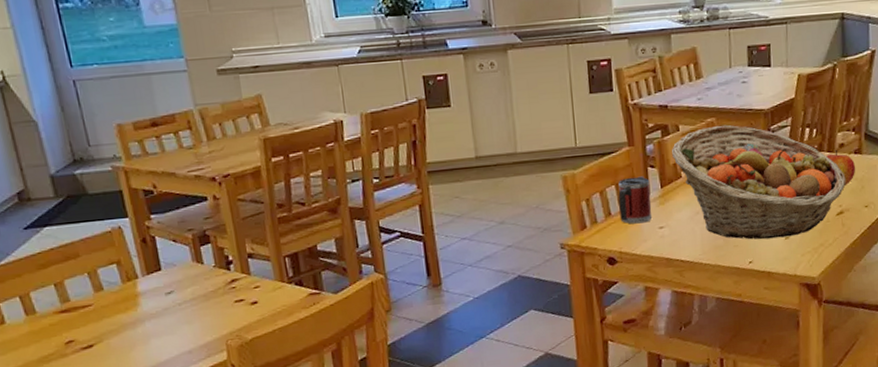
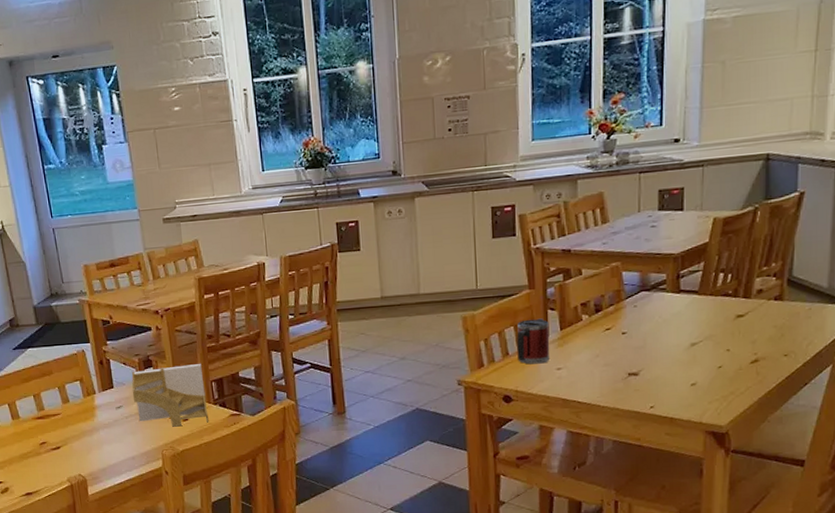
napkin holder: none [184,236,283,312] -> present [131,363,209,427]
fruit basket: present [672,125,846,240] -> none [573,269,763,385]
apple: present [826,149,856,185] -> none [742,295,776,333]

